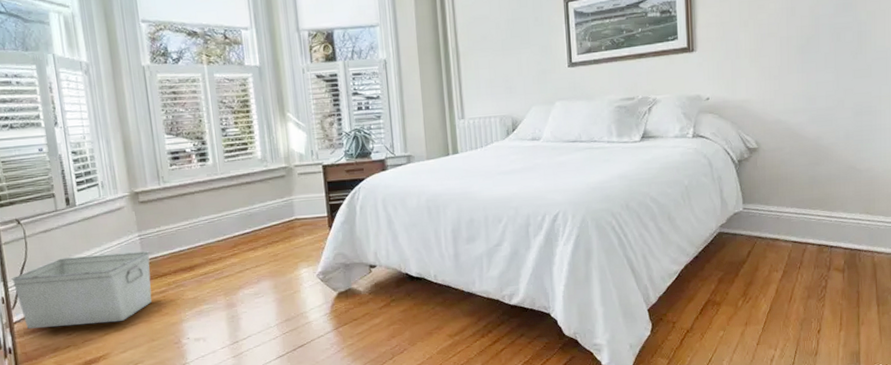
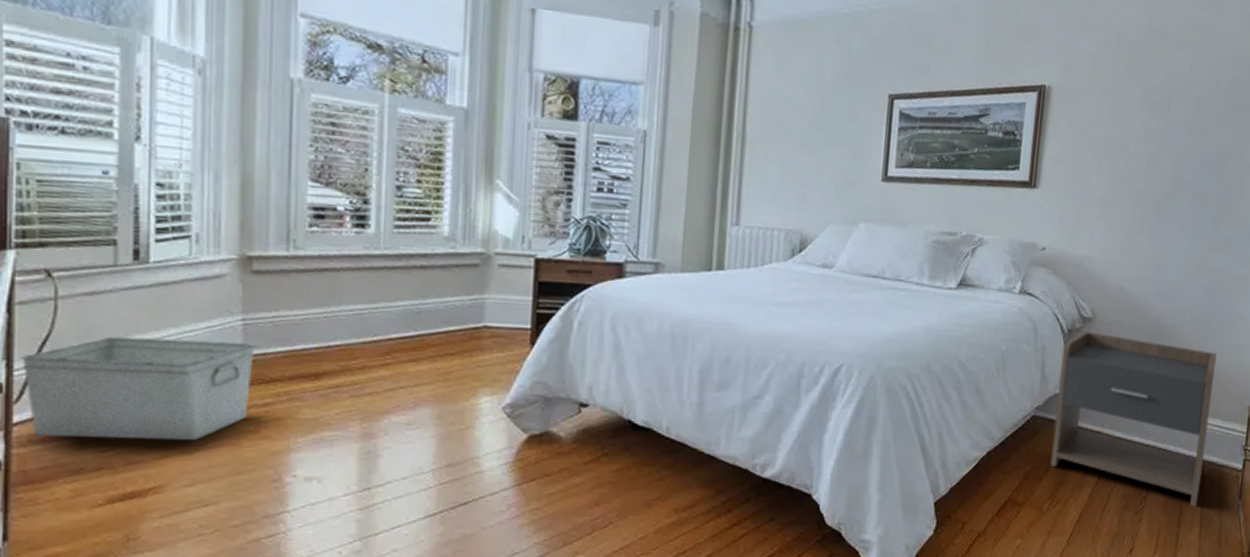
nightstand: none [736,159,872,290] -> present [1050,331,1217,507]

